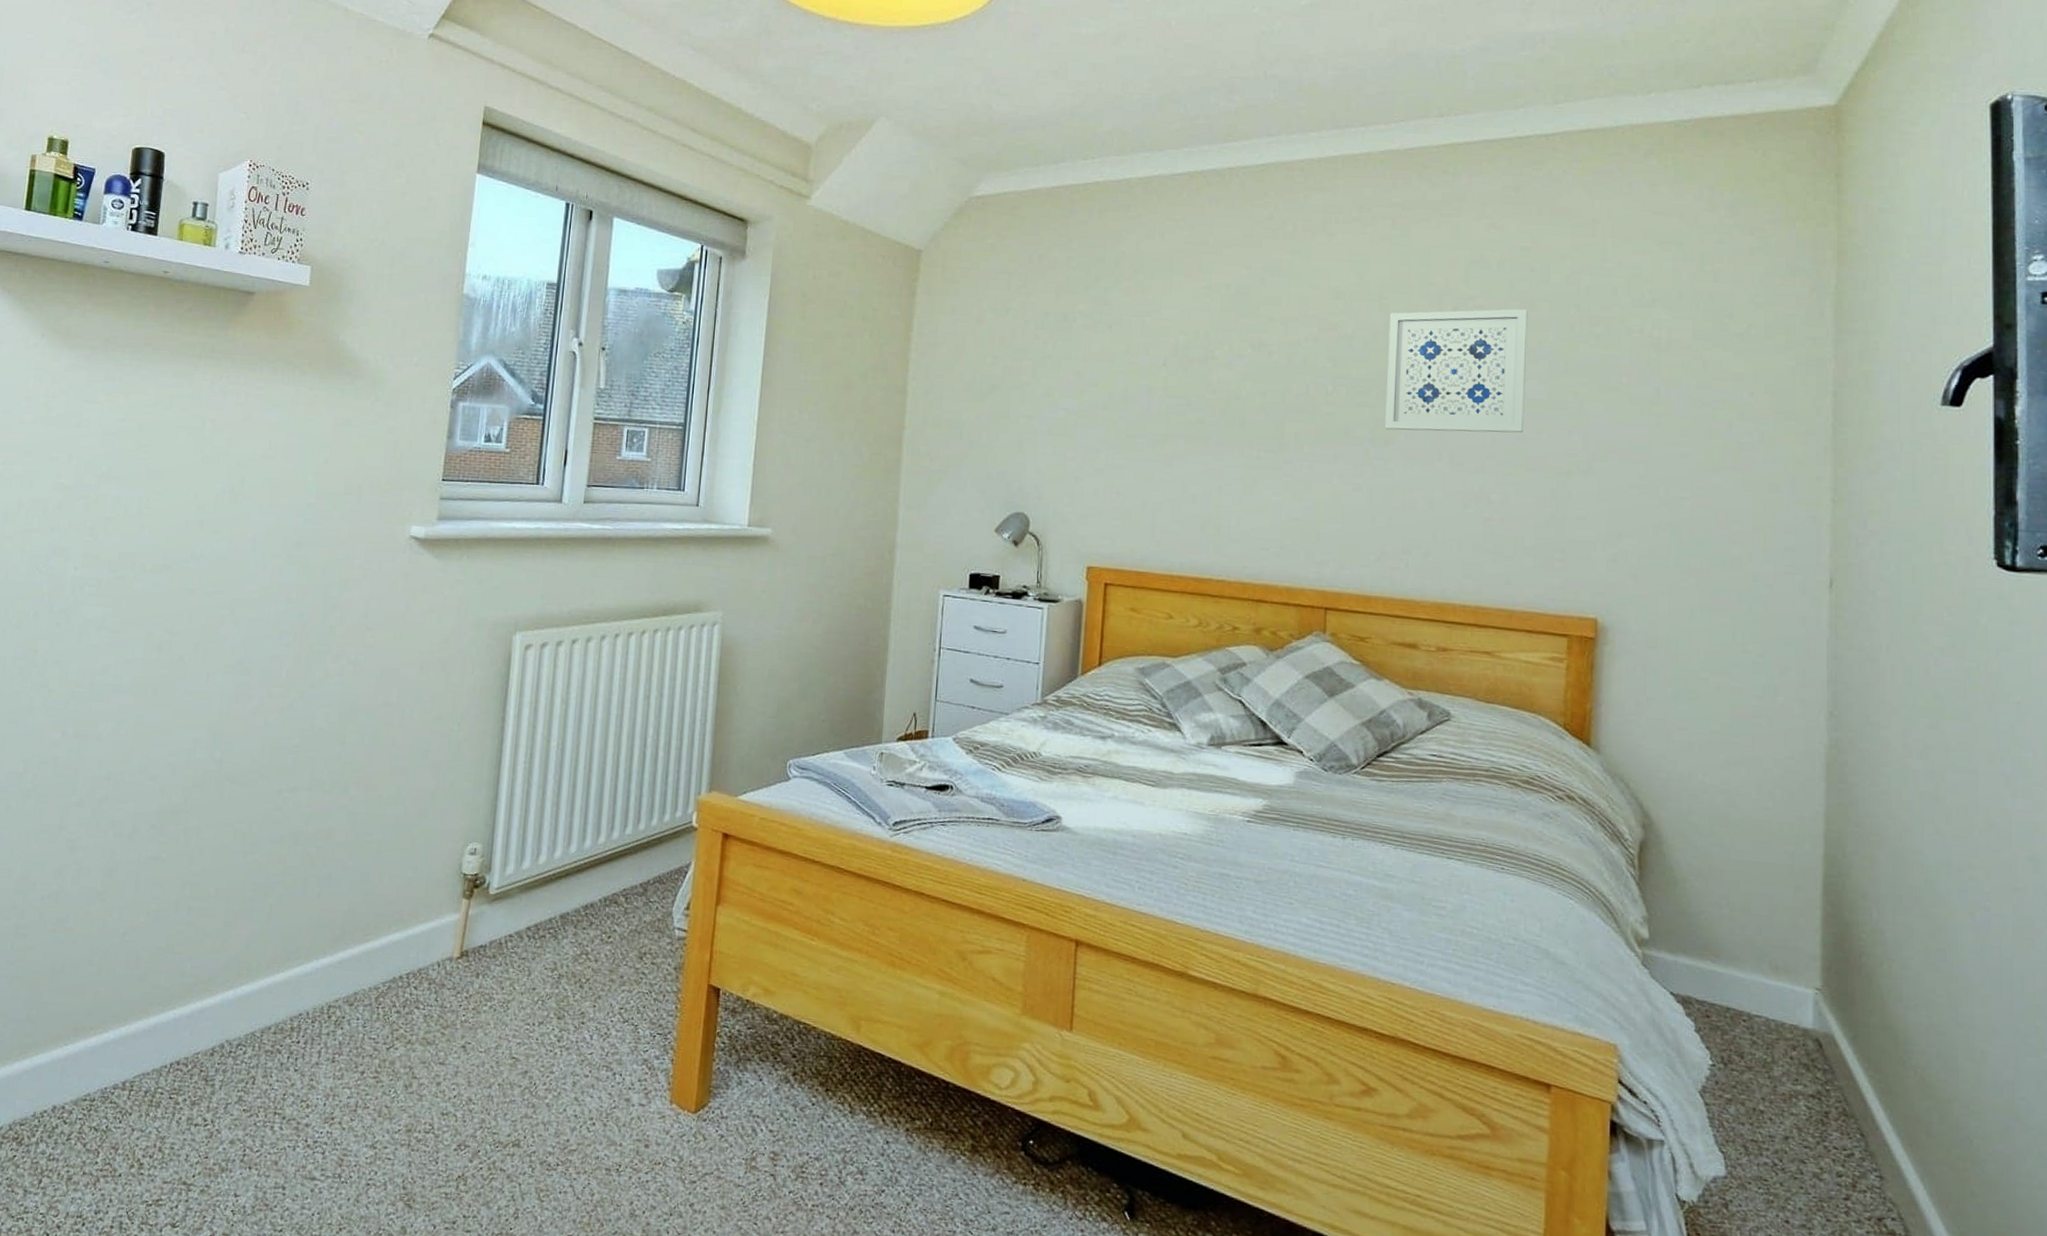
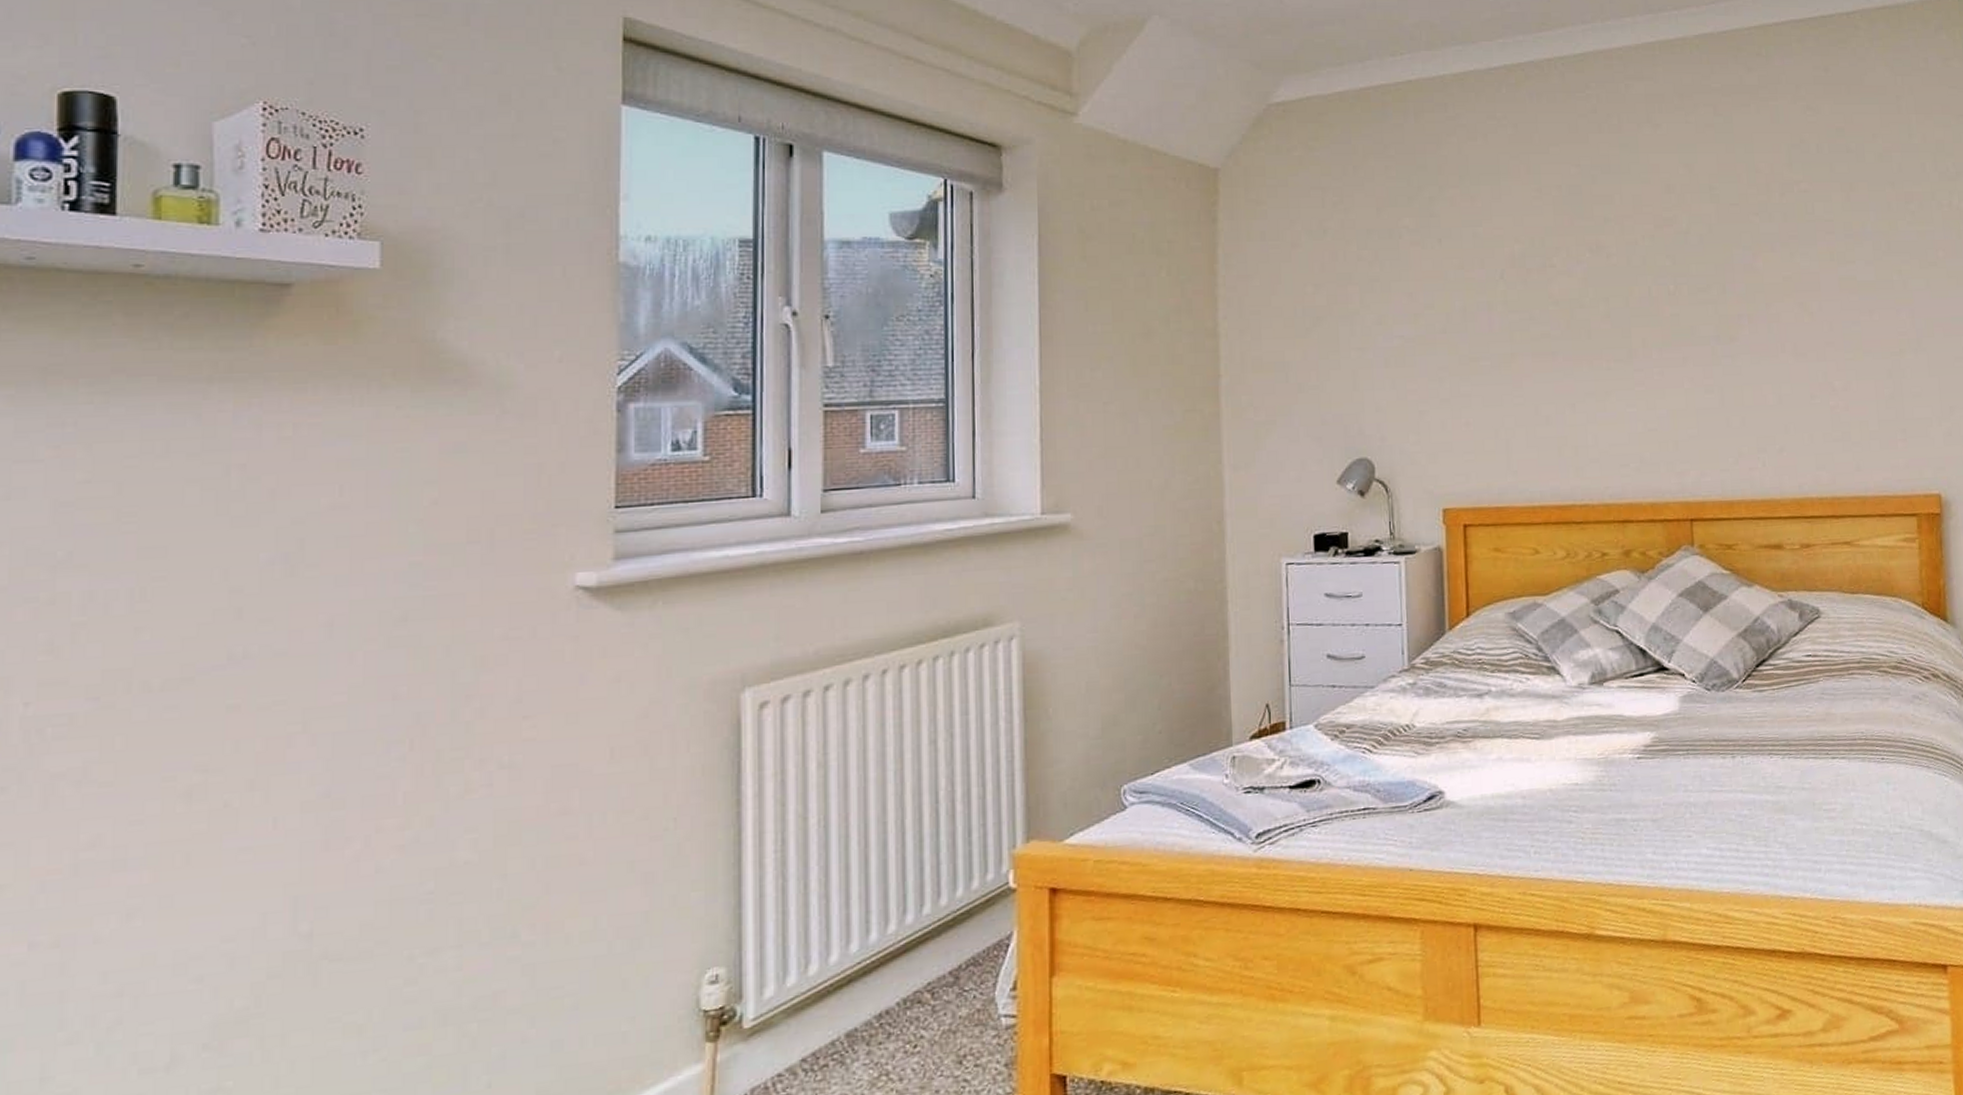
wall art: present [1385,308,1528,433] -> none [1721,190,1856,326]

